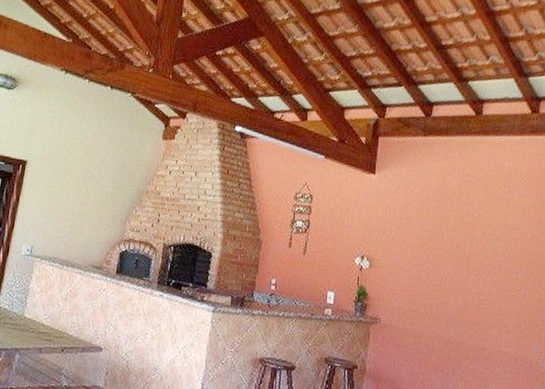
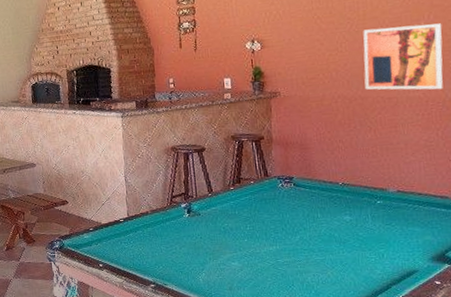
wall art: none [462,271,537,350] -> present [363,23,443,90]

